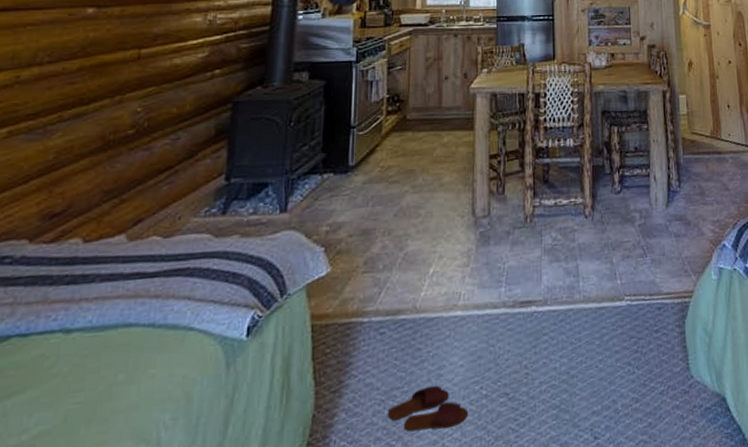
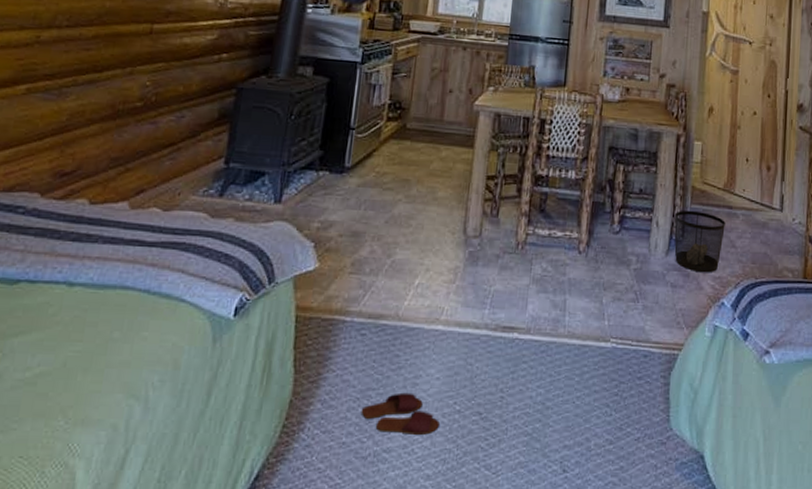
waste bin: none [669,160,717,219] -> present [674,210,725,273]

